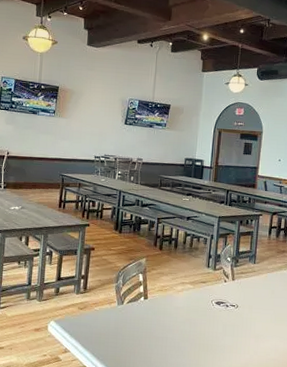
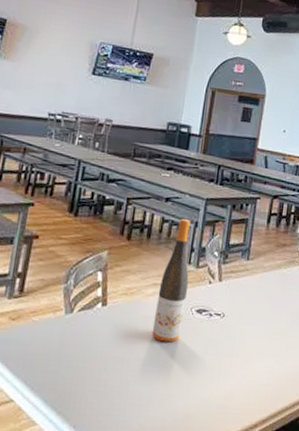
wine bottle: none [182,232,209,327] -> present [151,218,190,343]

